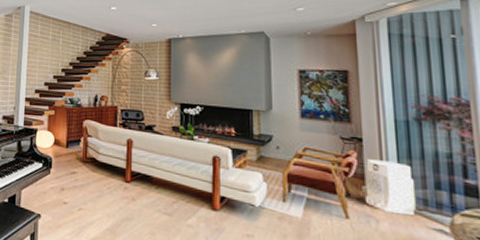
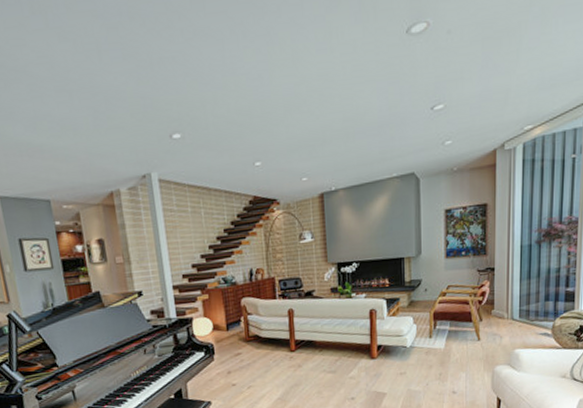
air purifier: present [364,159,417,216] -> none [493,284,531,328]

